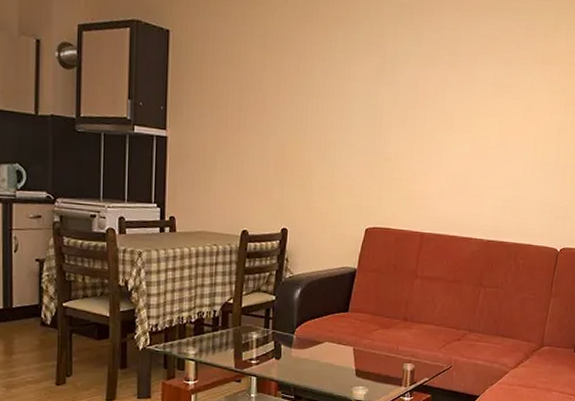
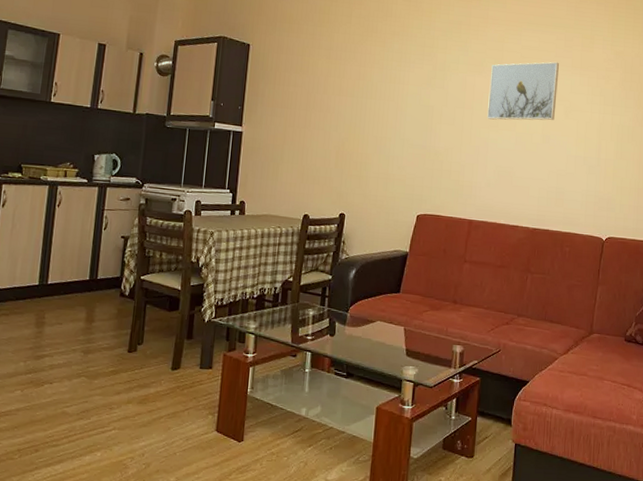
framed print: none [441,54,519,122] -> present [487,61,559,121]

